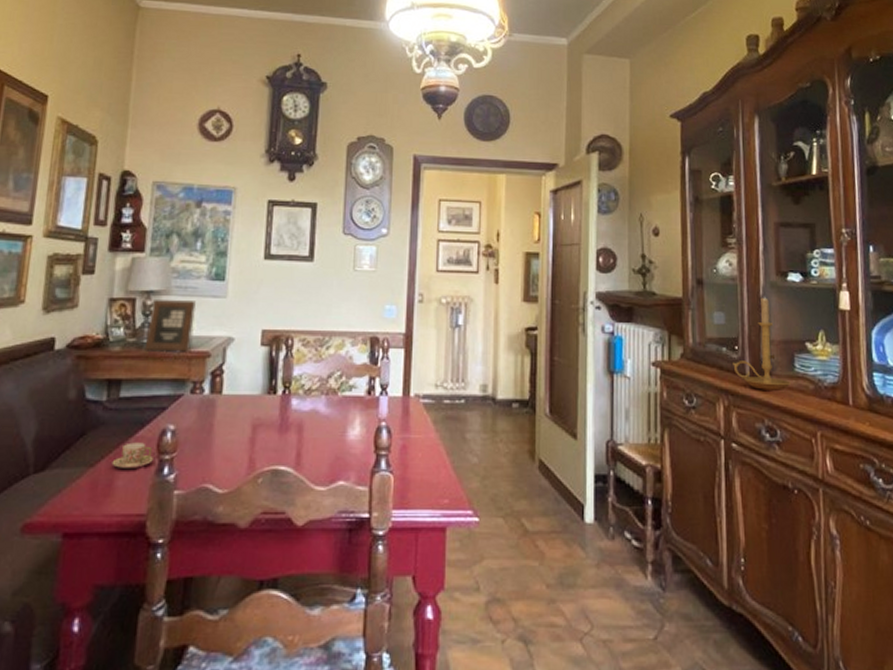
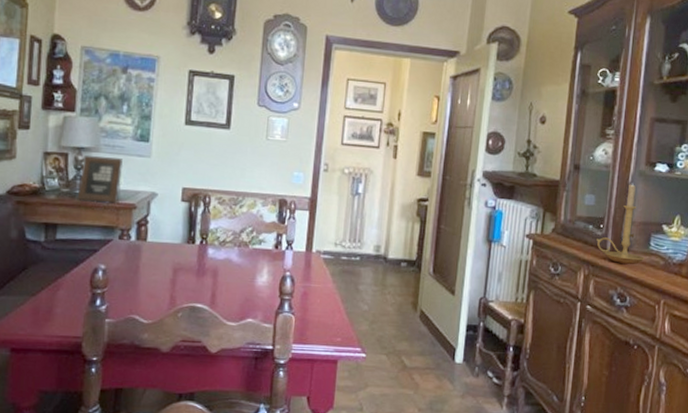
teacup: present [111,442,153,470] -> none [51,277,87,300]

